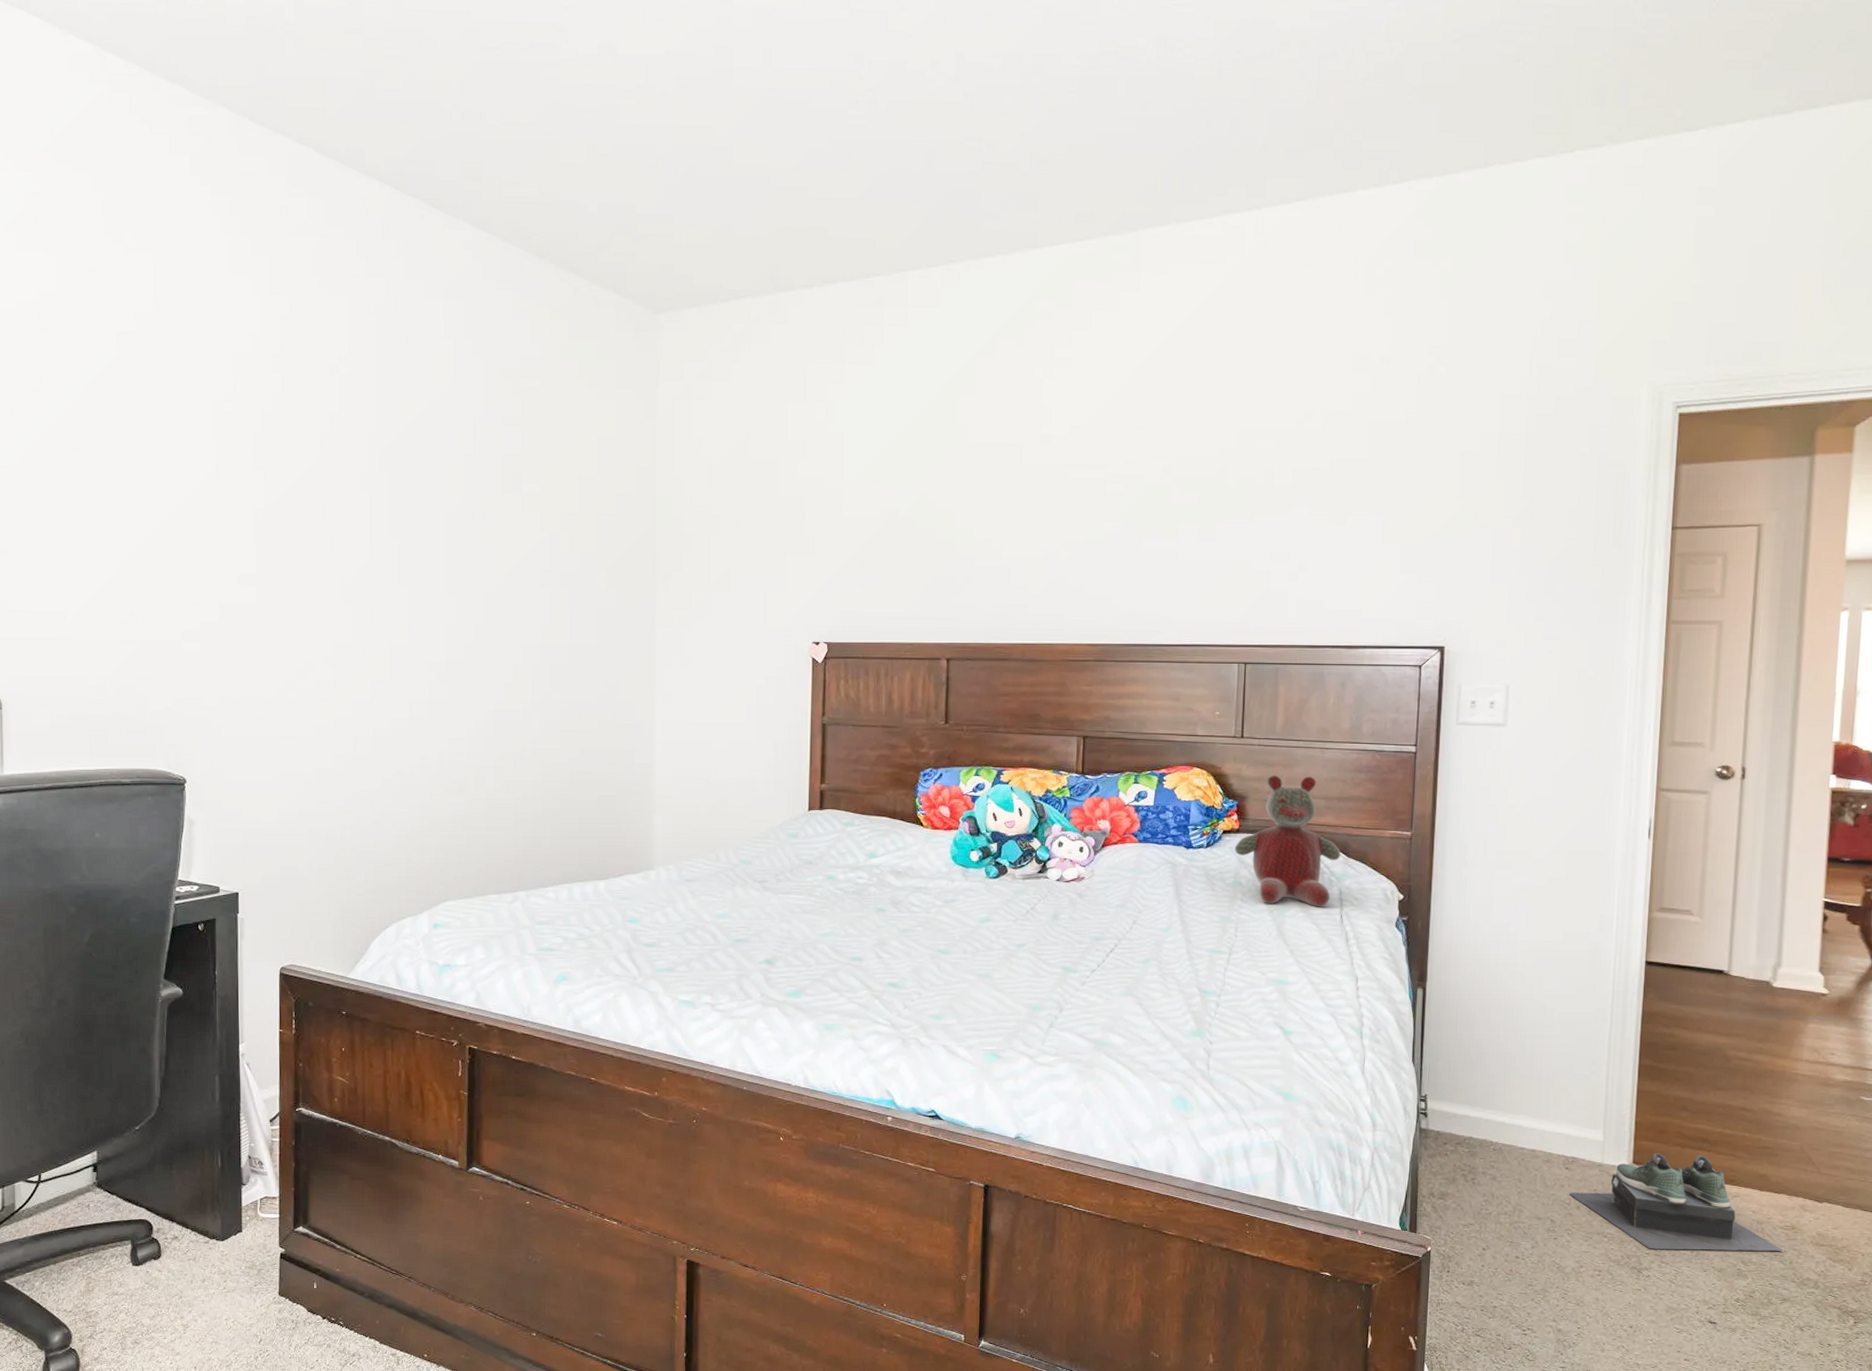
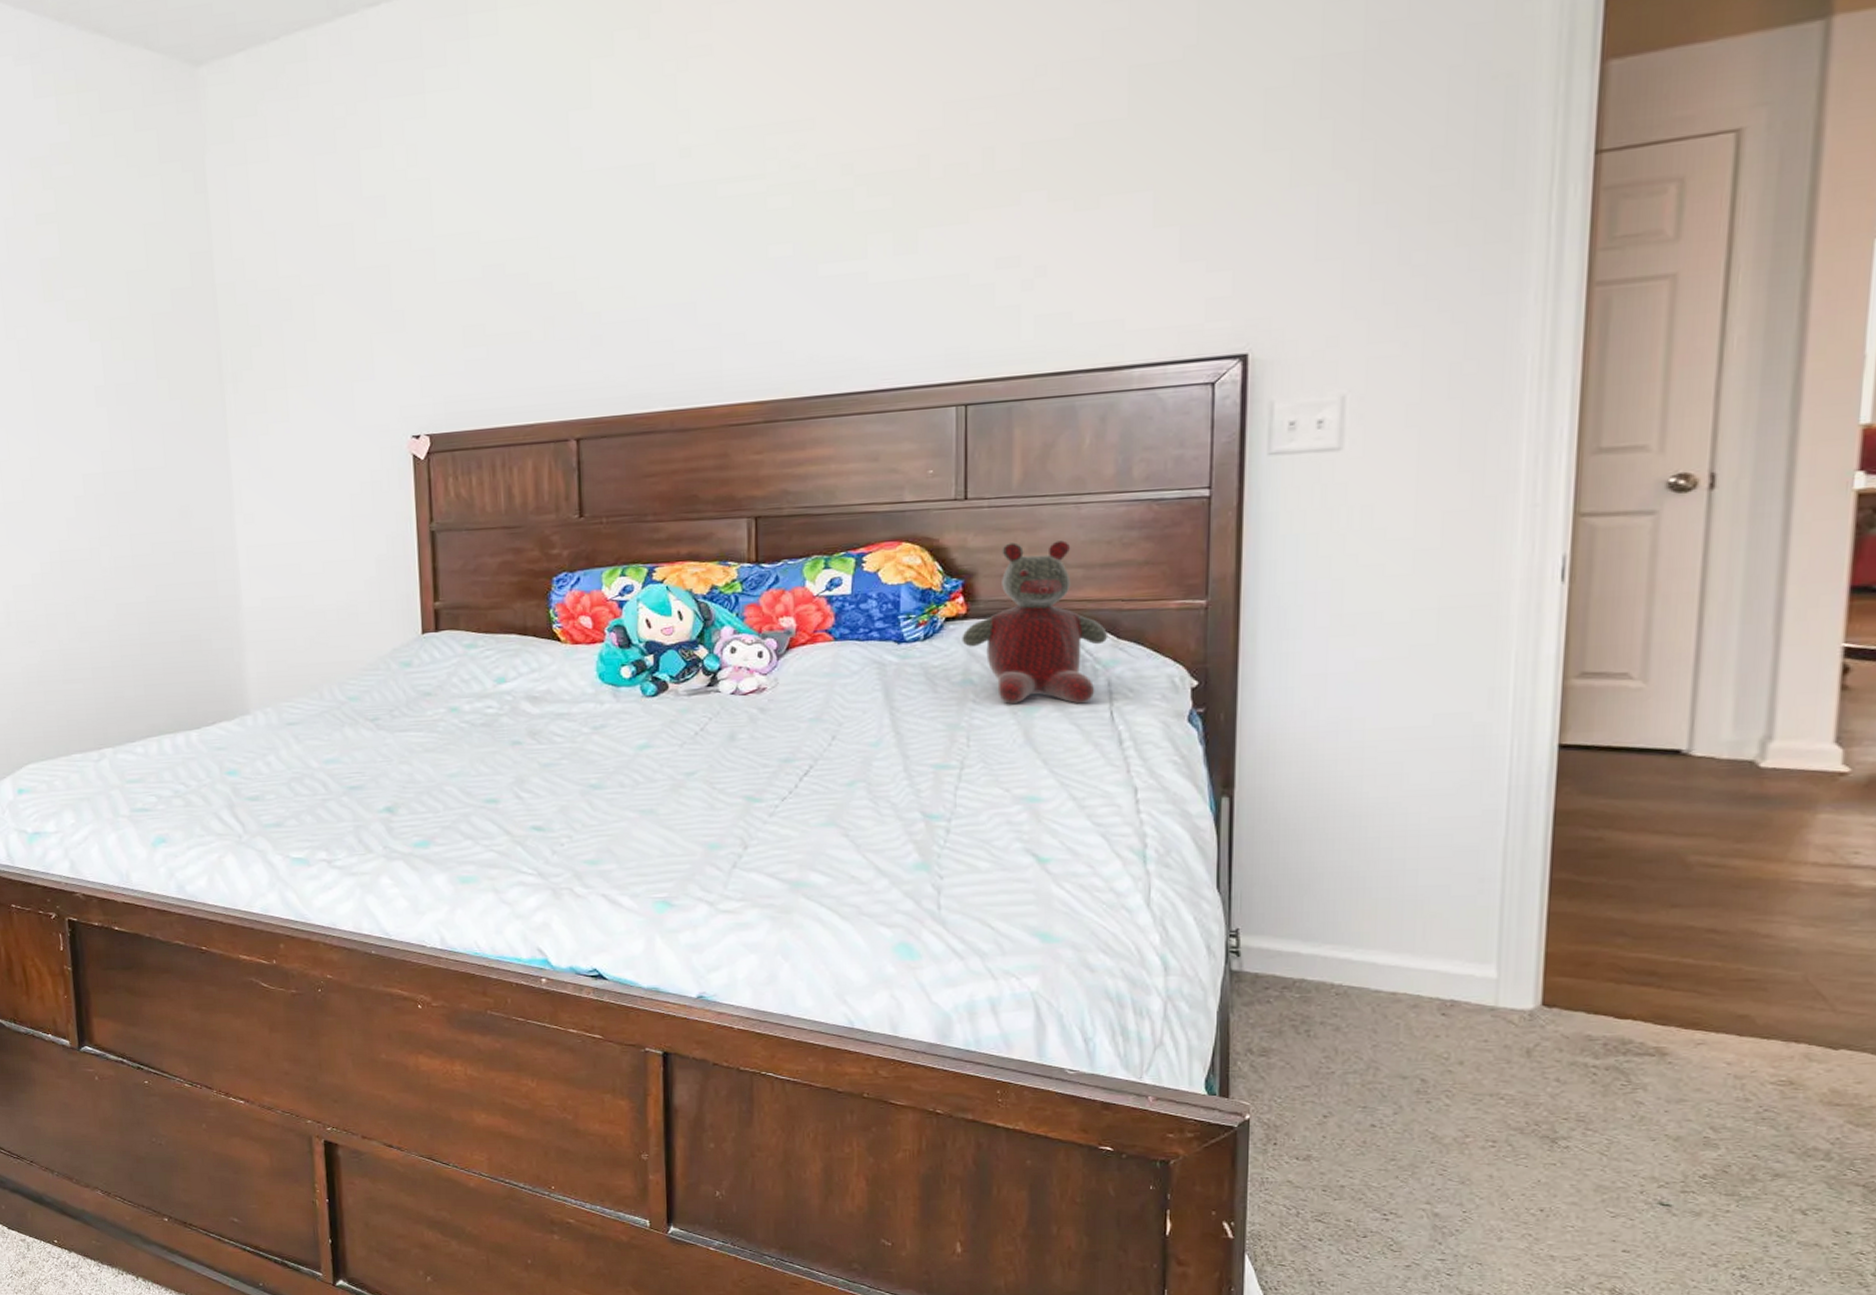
shoe: present [1570,1153,1785,1252] -> none [1448,991,1778,1115]

